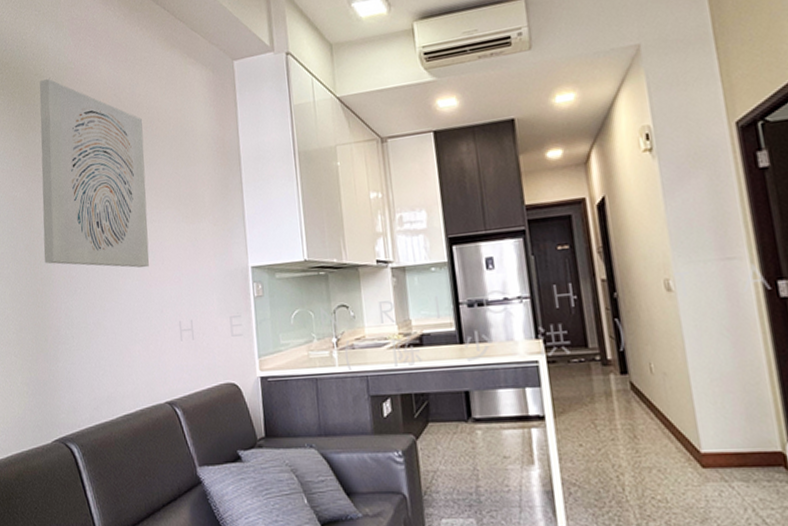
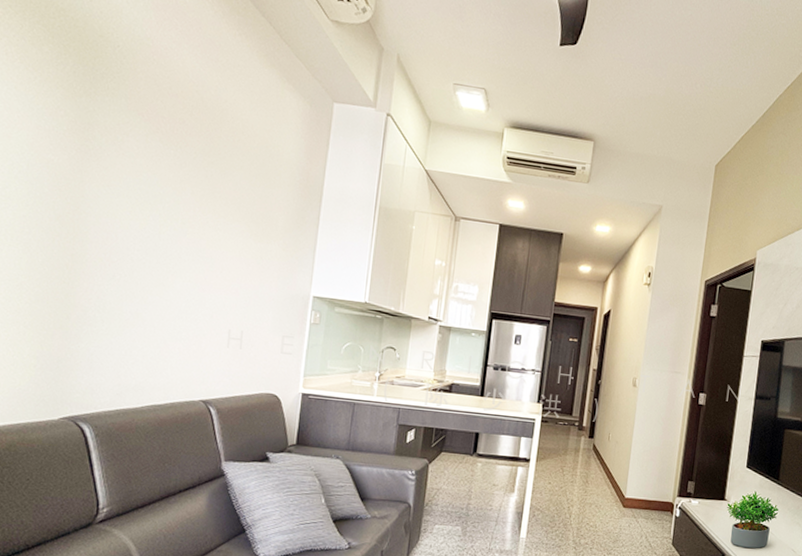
wall art: present [39,79,150,268] -> none [79,45,225,272]

